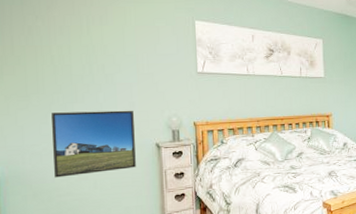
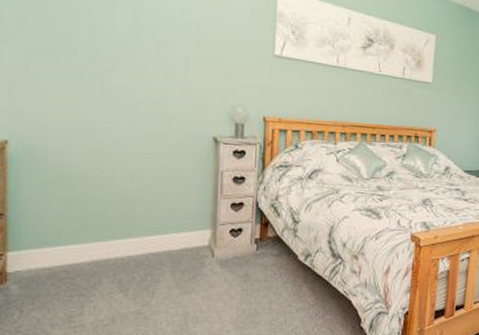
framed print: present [52,110,136,178] -> none [82,81,188,164]

